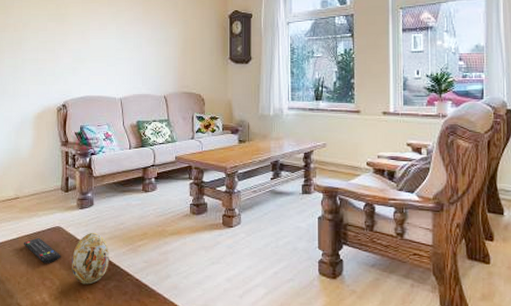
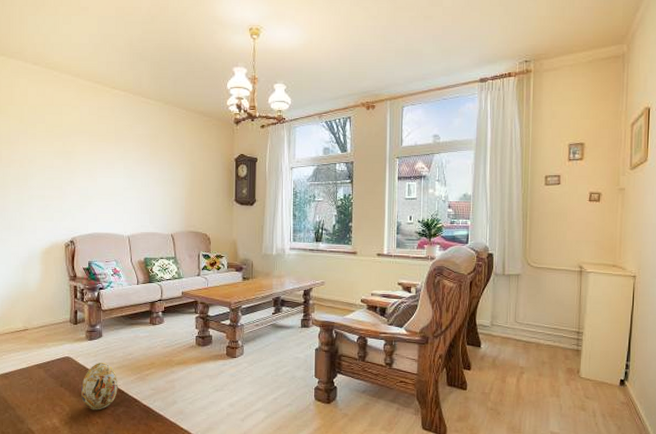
remote control: present [24,237,61,264] -> none [34,367,71,392]

